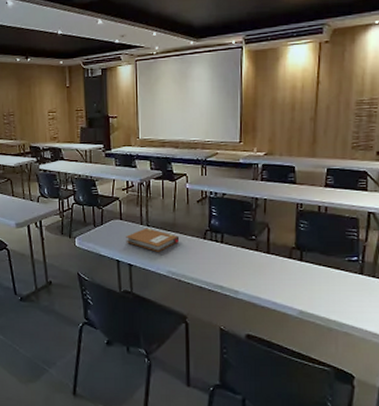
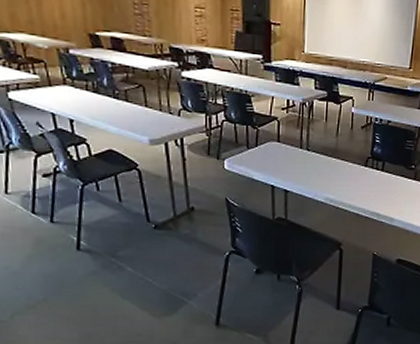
notebook: present [126,228,180,252] -> none [283,152,341,178]

